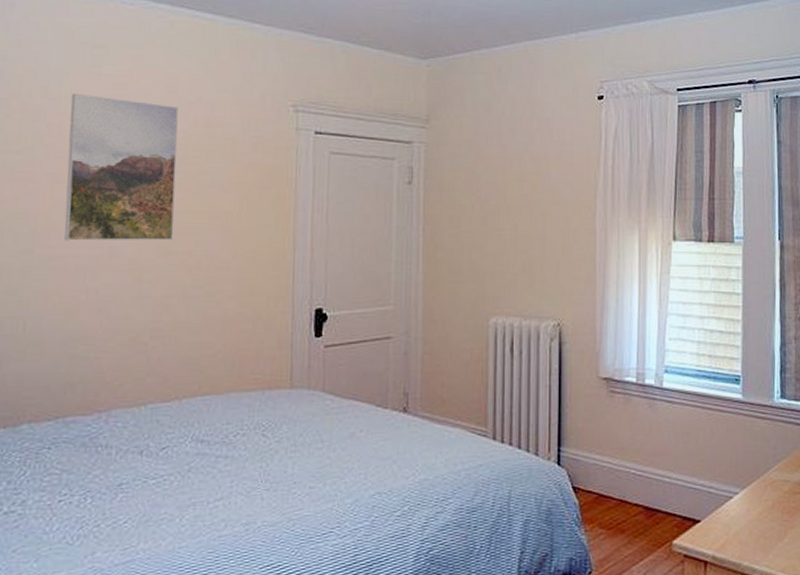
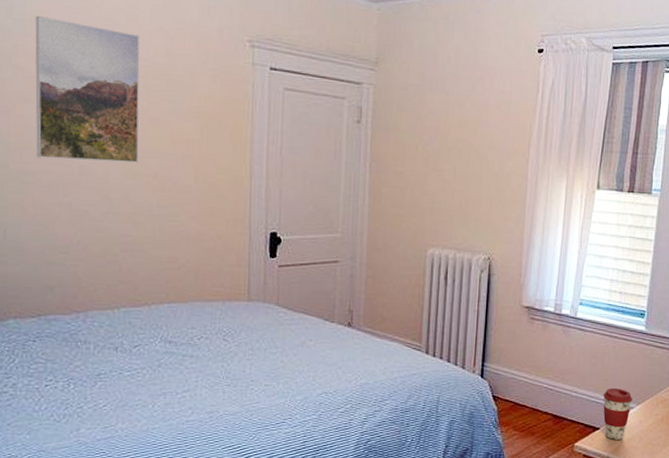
coffee cup: none [701,469,736,534] -> present [603,387,632,440]

